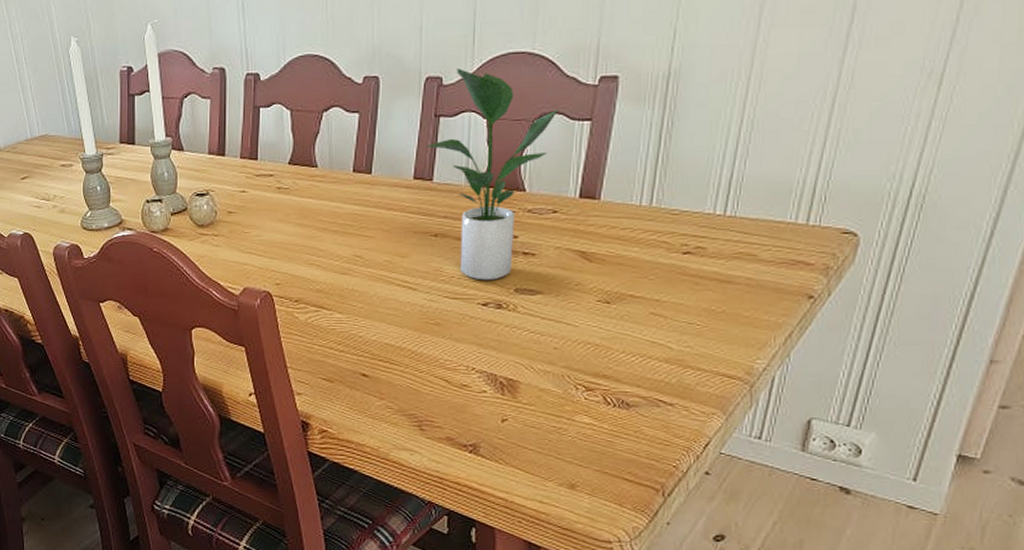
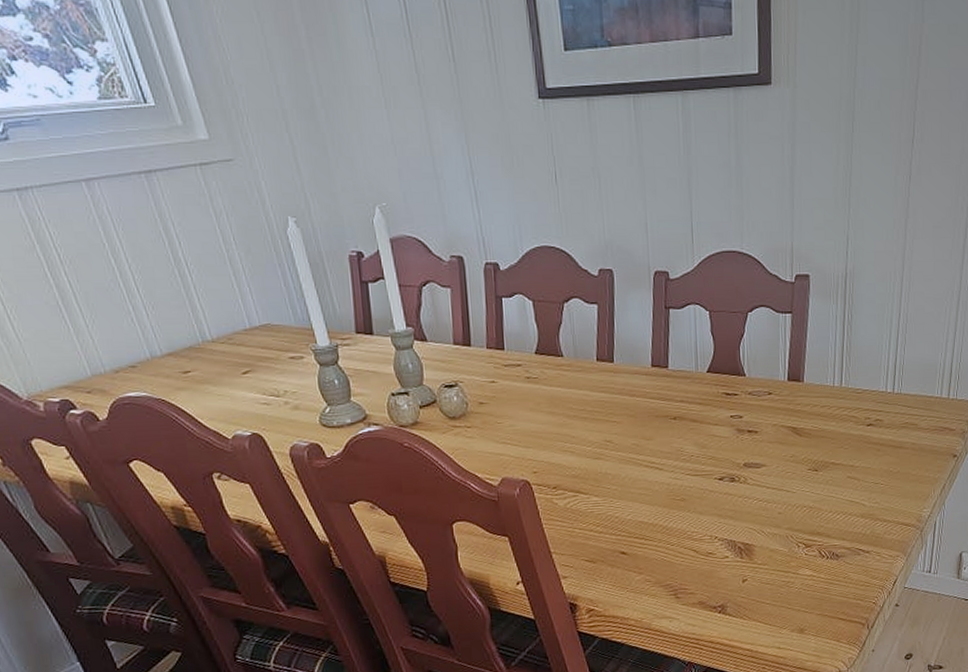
potted plant: present [425,67,559,281] -> none [659,263,766,458]

